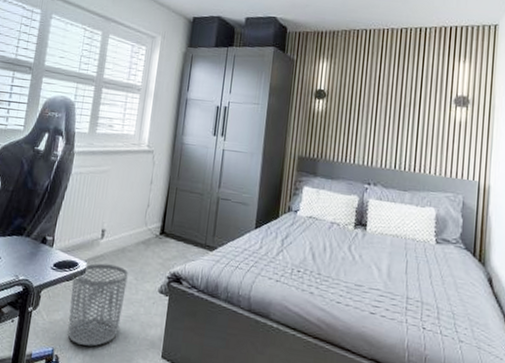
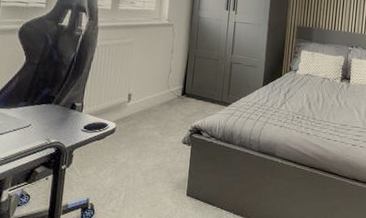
waste bin: present [67,263,128,346] -> none [101,123,154,193]

